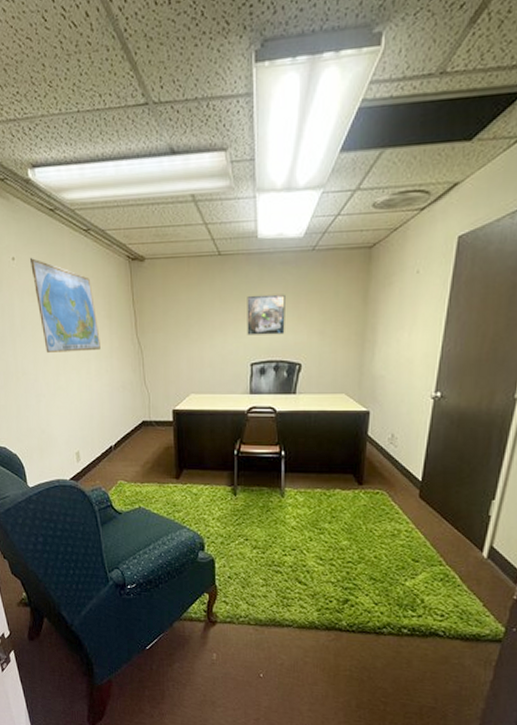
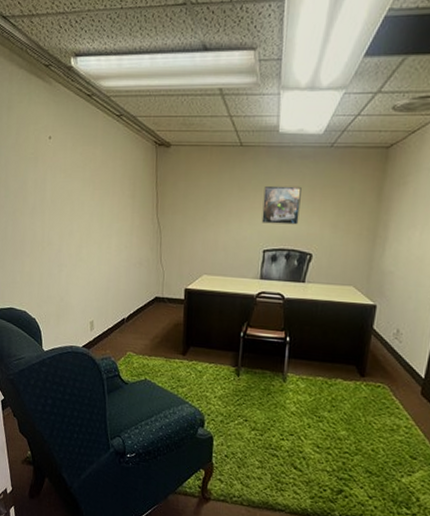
world map: present [29,257,101,354] -> none [64,137,123,228]

